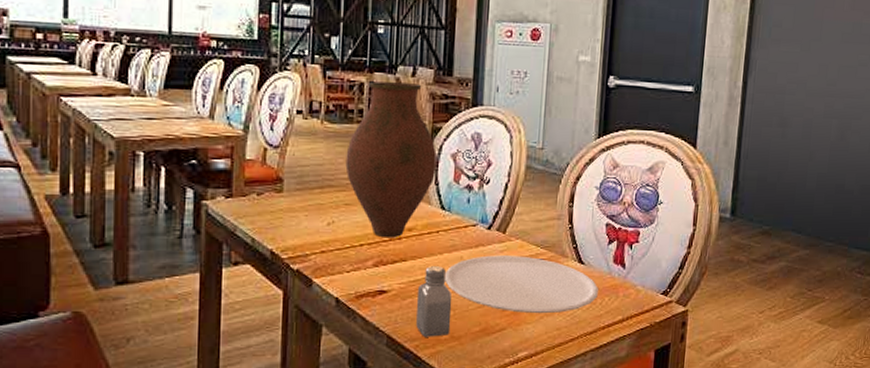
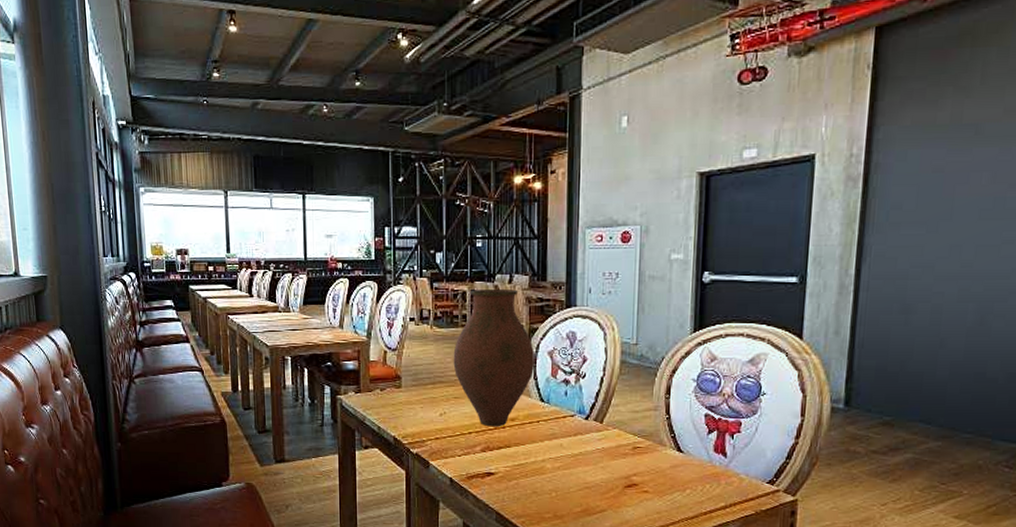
saltshaker: present [416,266,452,337] -> none [522,452,554,515]
plate: present [445,255,598,314] -> none [546,443,699,498]

